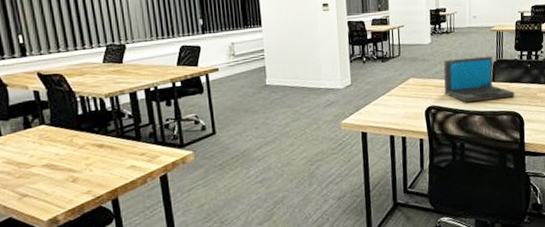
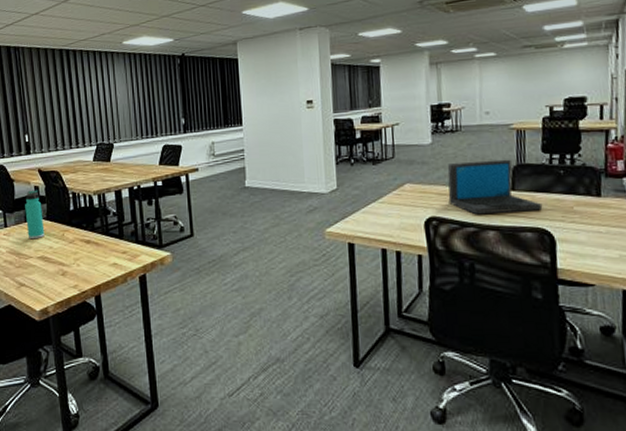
thermos bottle: none [23,94,49,148] -> present [25,190,45,240]

